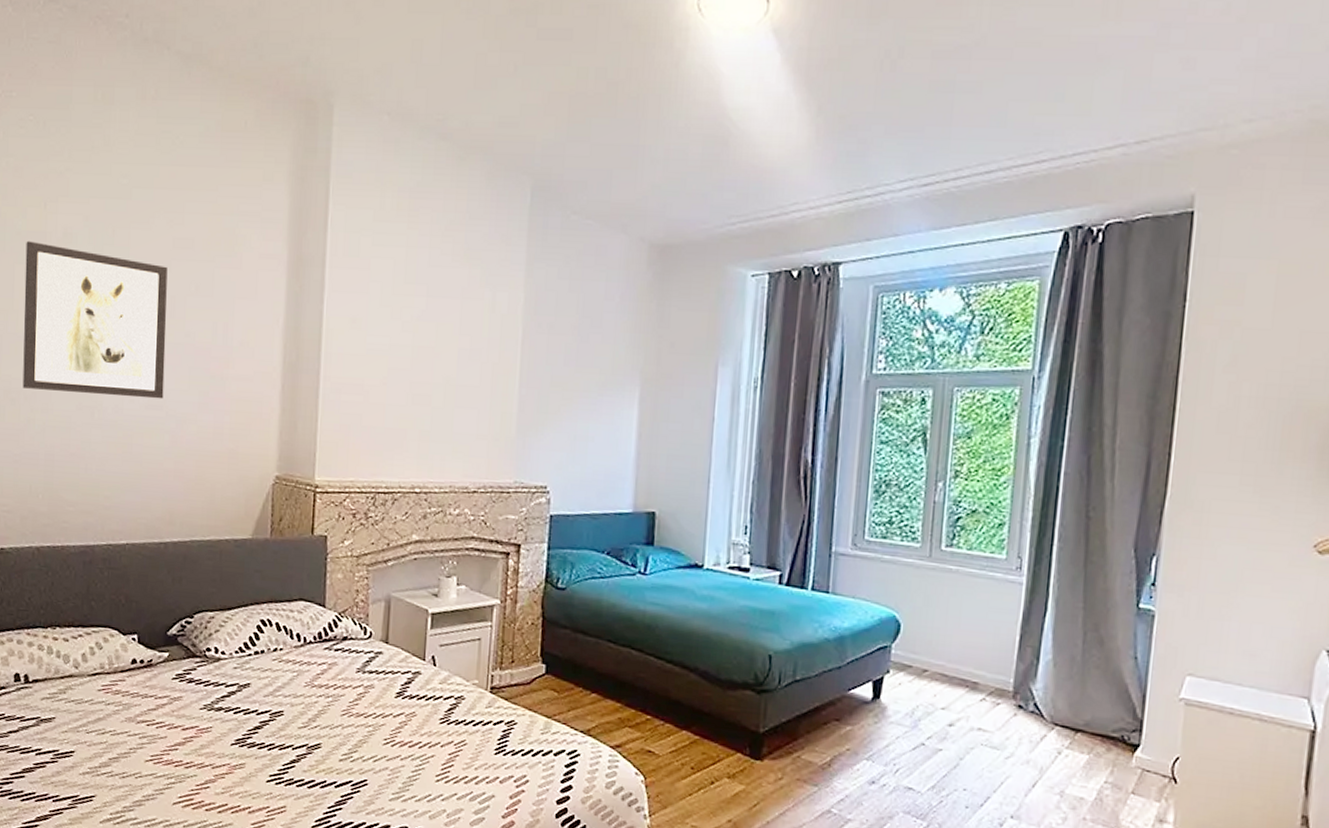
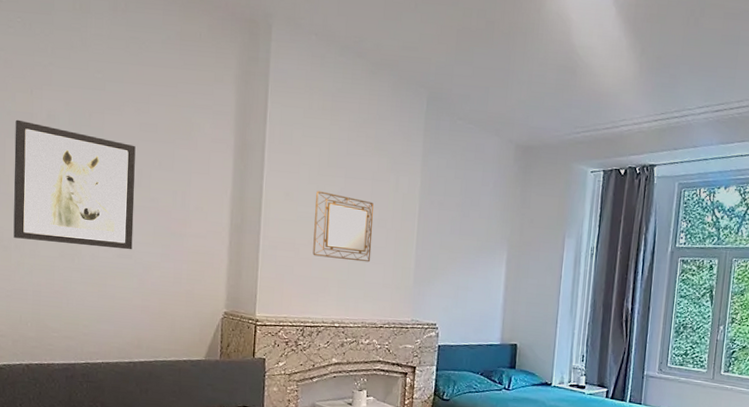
home mirror: none [386,315,464,407] -> present [313,191,374,263]

